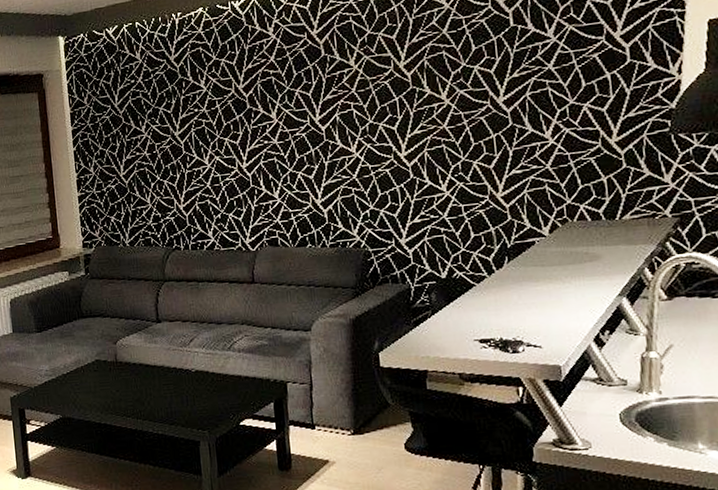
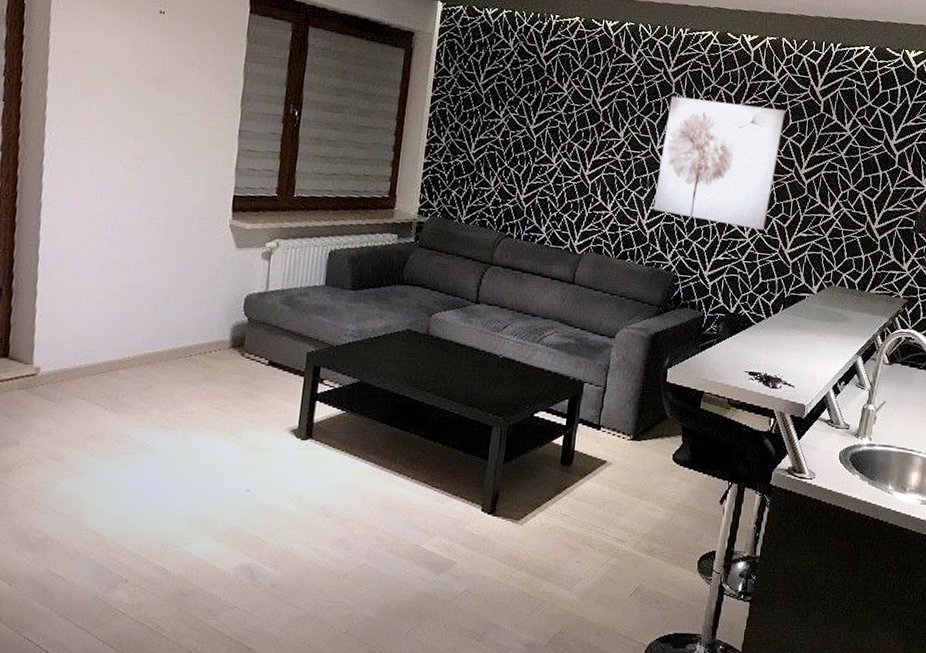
wall art: none [321,36,466,187] -> present [653,96,786,230]

